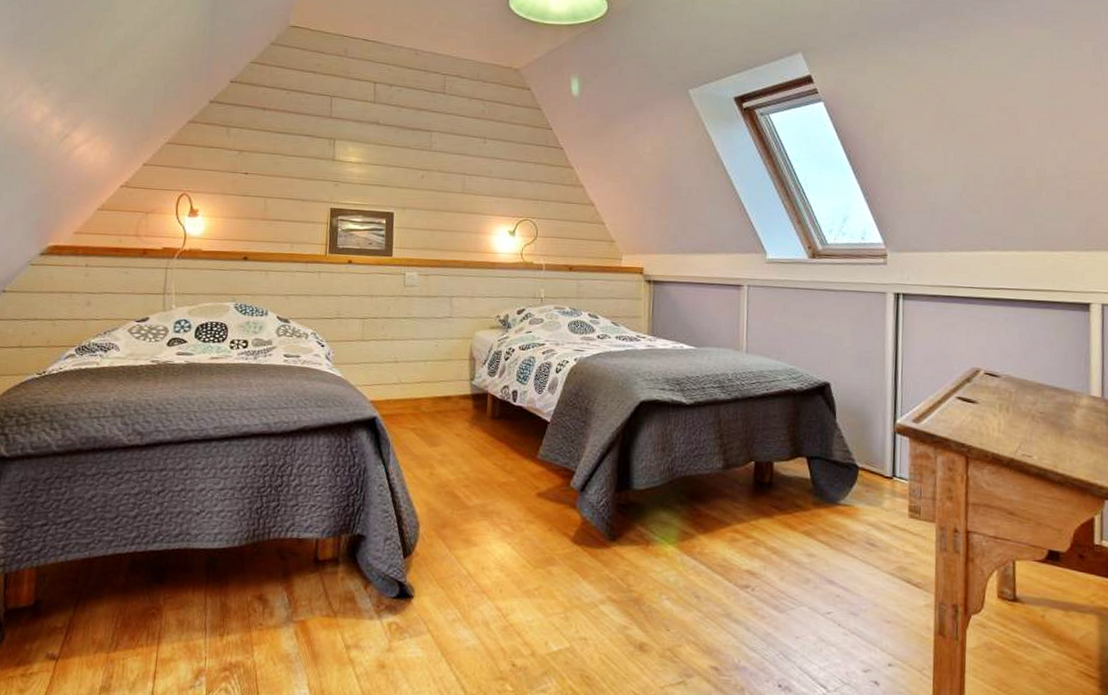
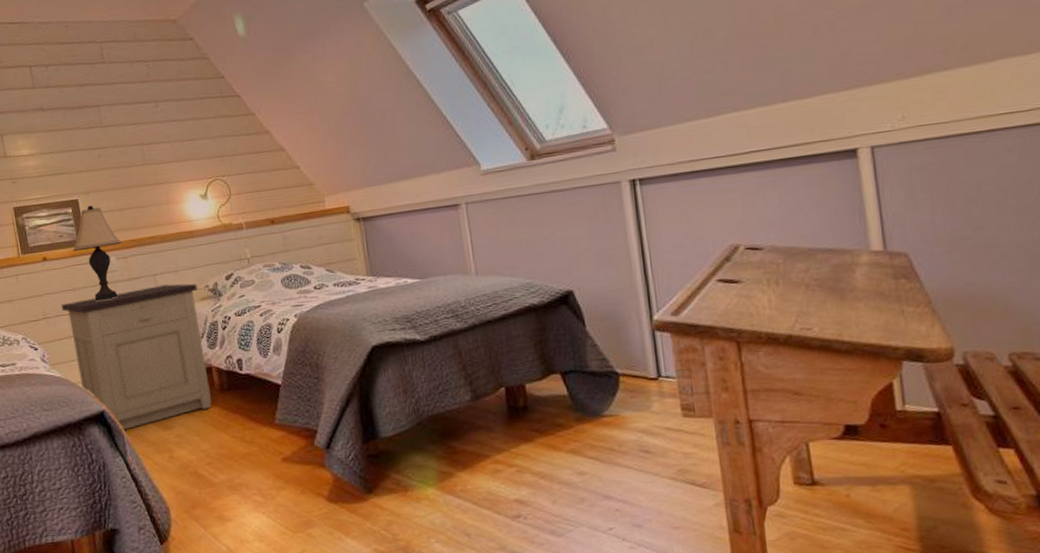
nightstand: none [355,307,489,440] -> present [61,283,212,431]
lamp: none [379,220,427,312] -> present [73,205,122,302]

